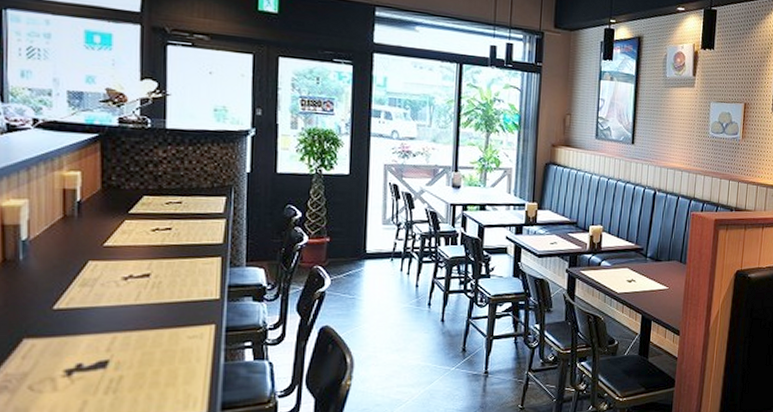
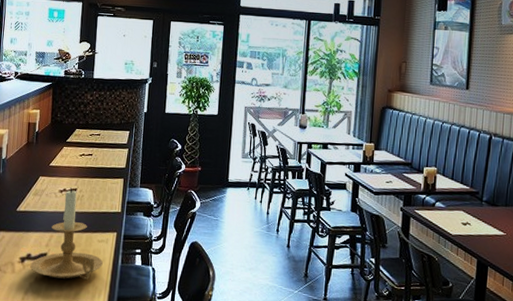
candle holder: none [83,272,197,390] -> present [30,187,103,280]

